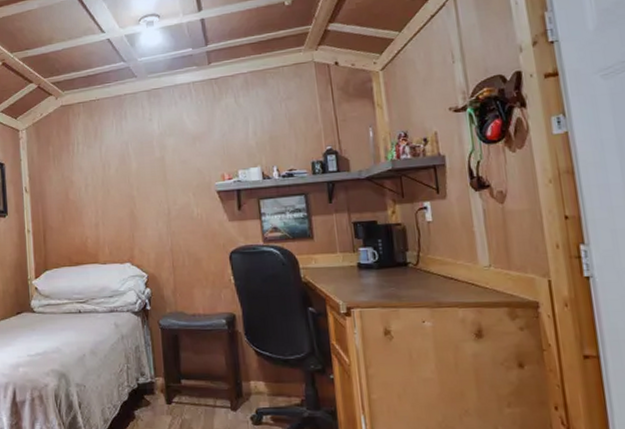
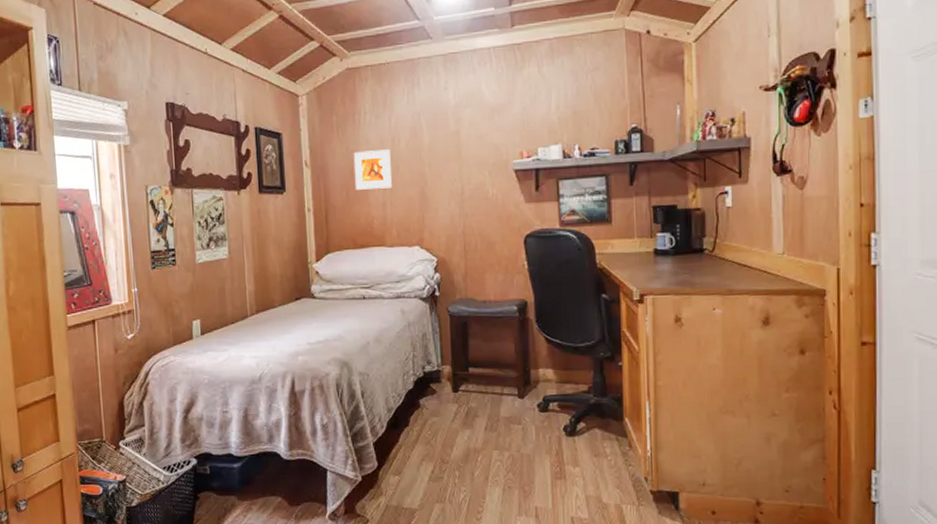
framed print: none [68,175,104,212] -> present [353,149,392,190]

